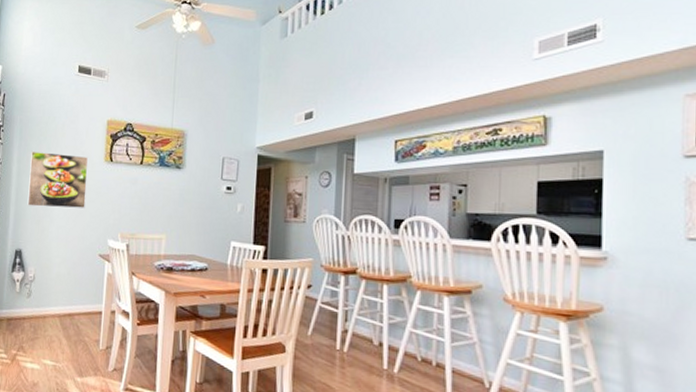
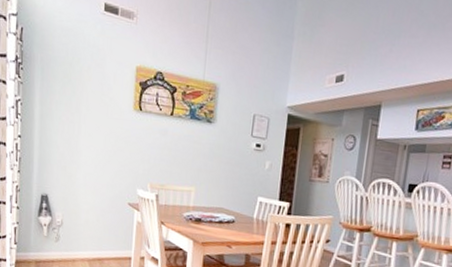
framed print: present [27,150,89,208] -> none [52,93,117,157]

